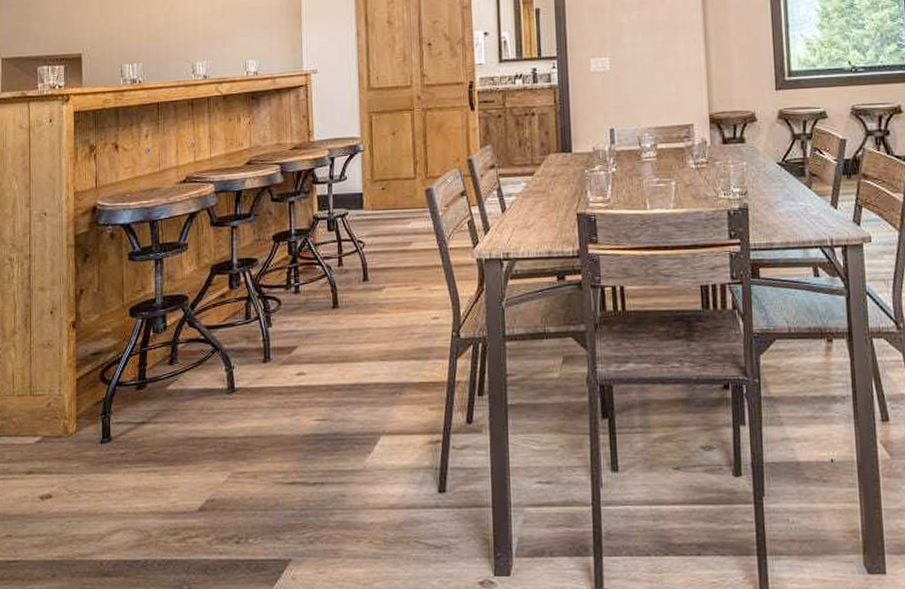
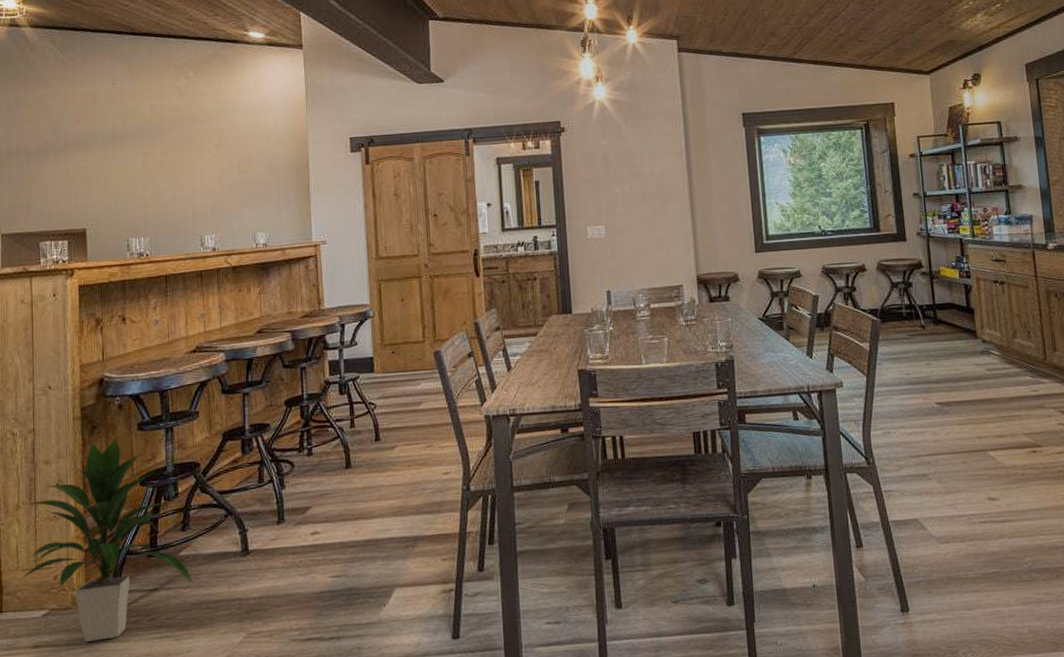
indoor plant: none [13,266,181,471] -> present [18,437,194,642]

